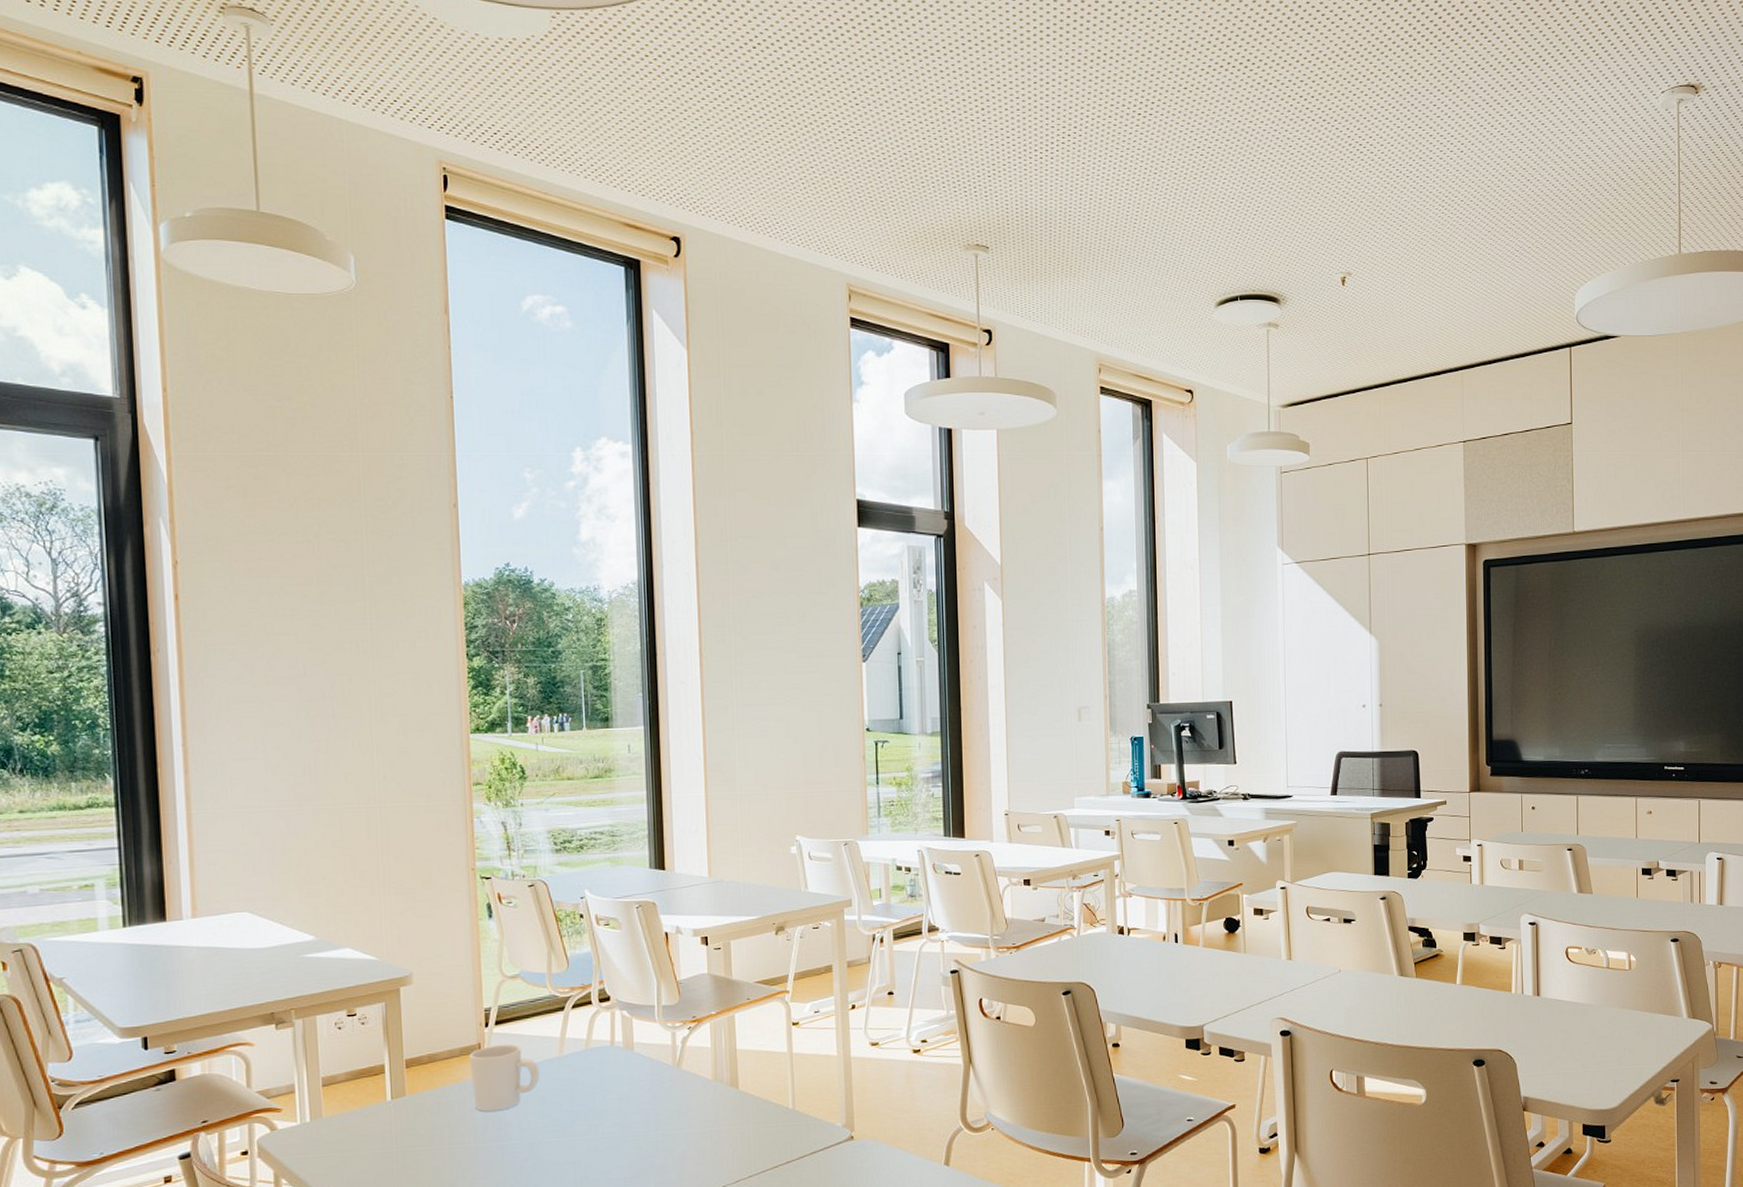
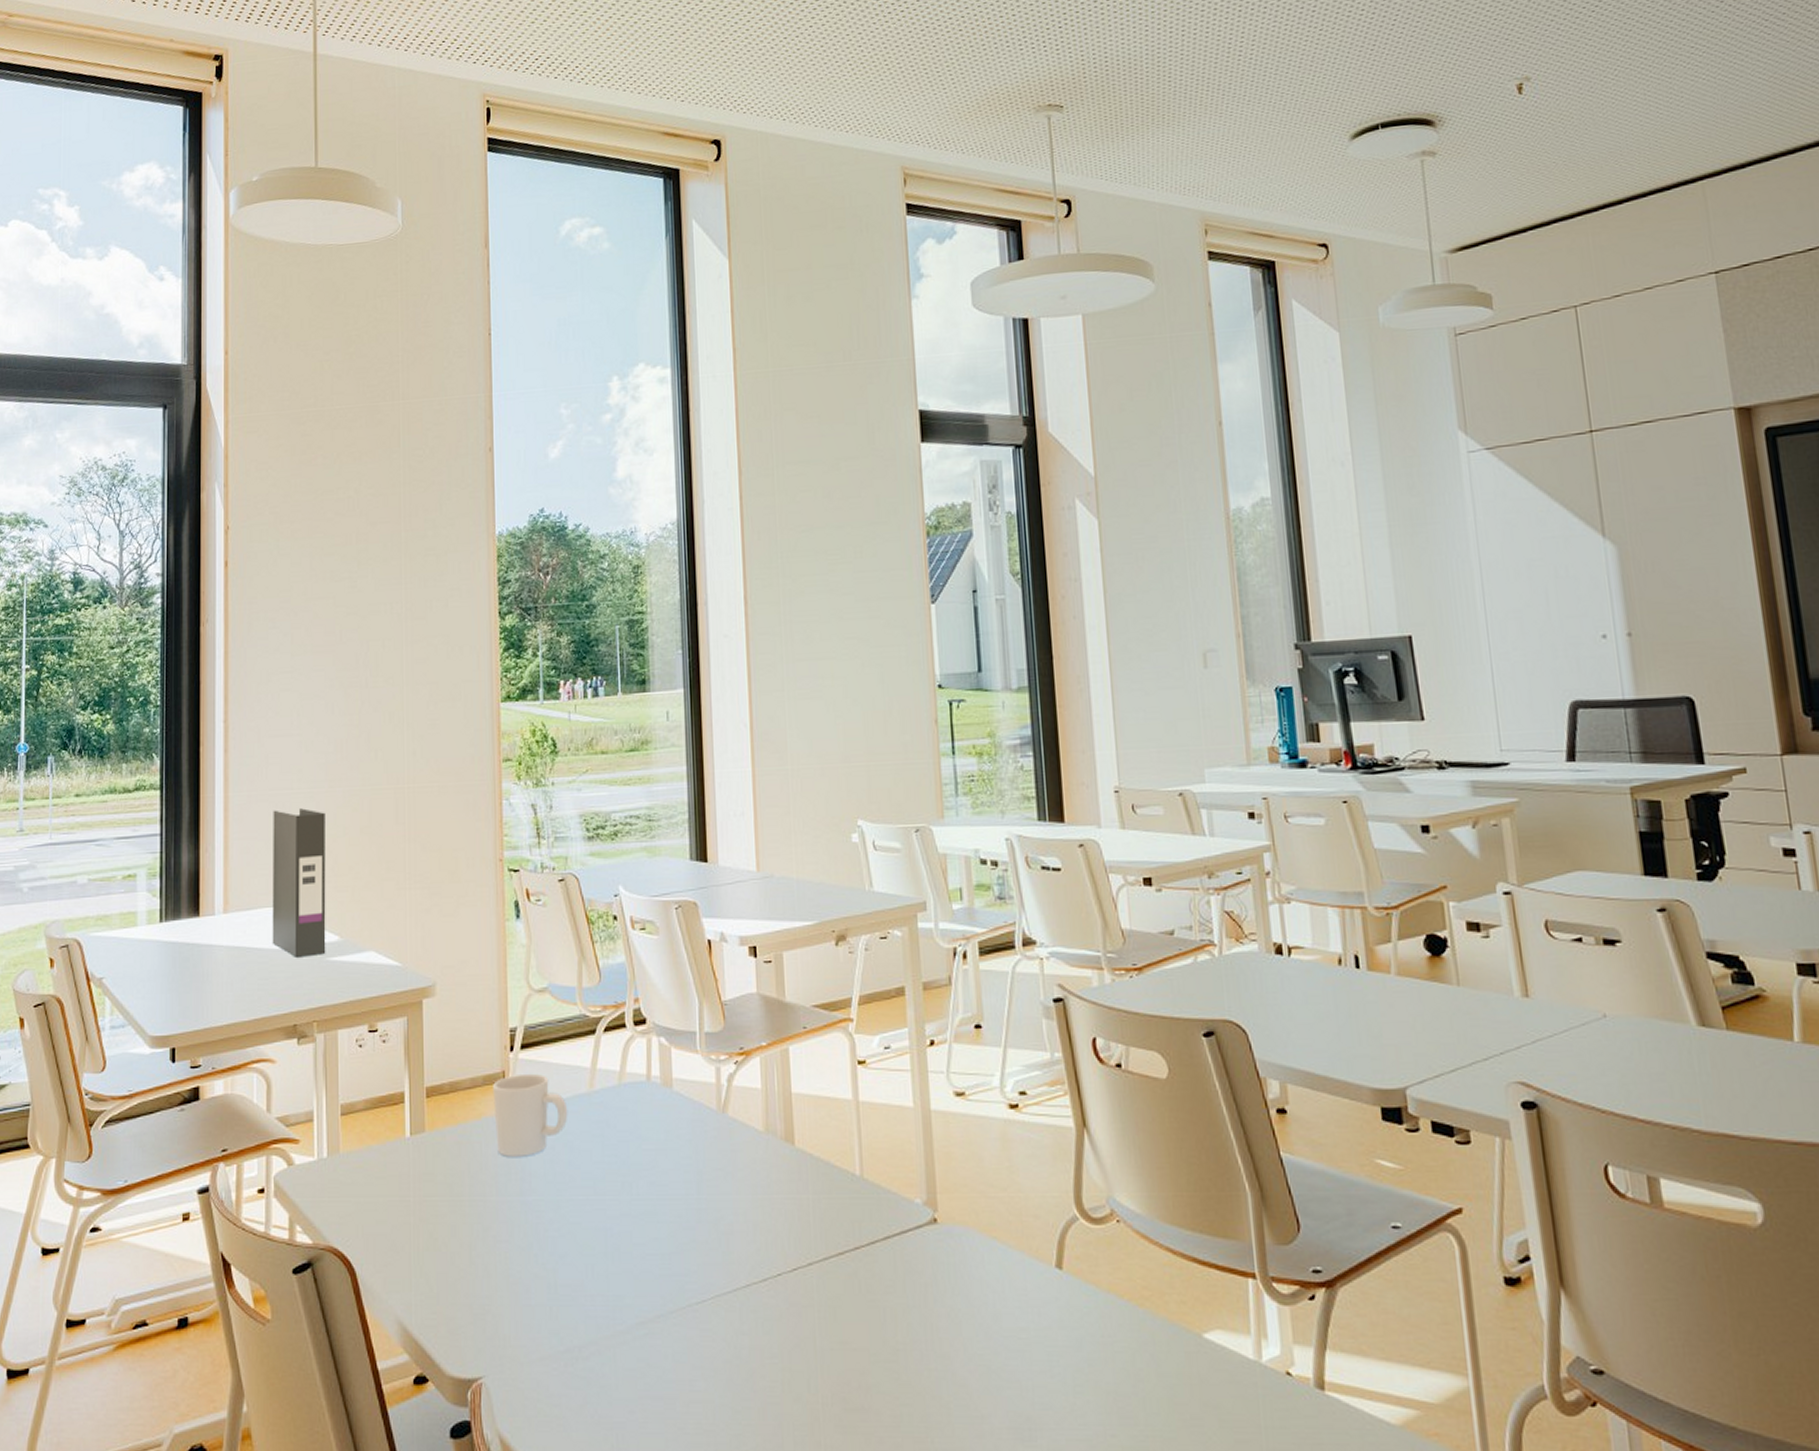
binder: none [240,825,302,955] -> present [272,808,326,957]

